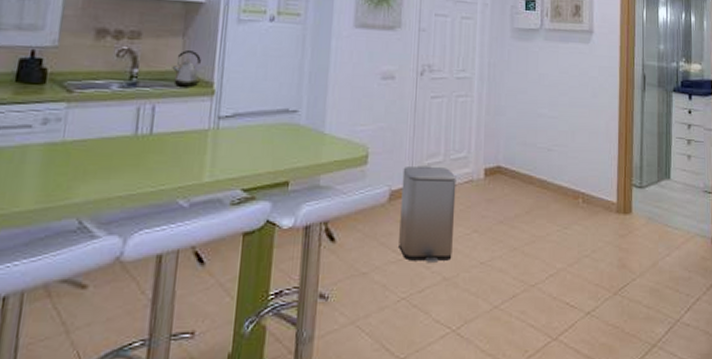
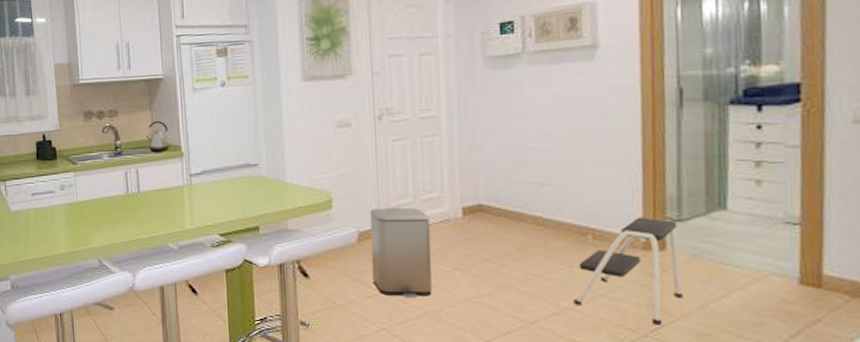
step stool: none [566,183,641,283] -> present [573,217,683,325]

